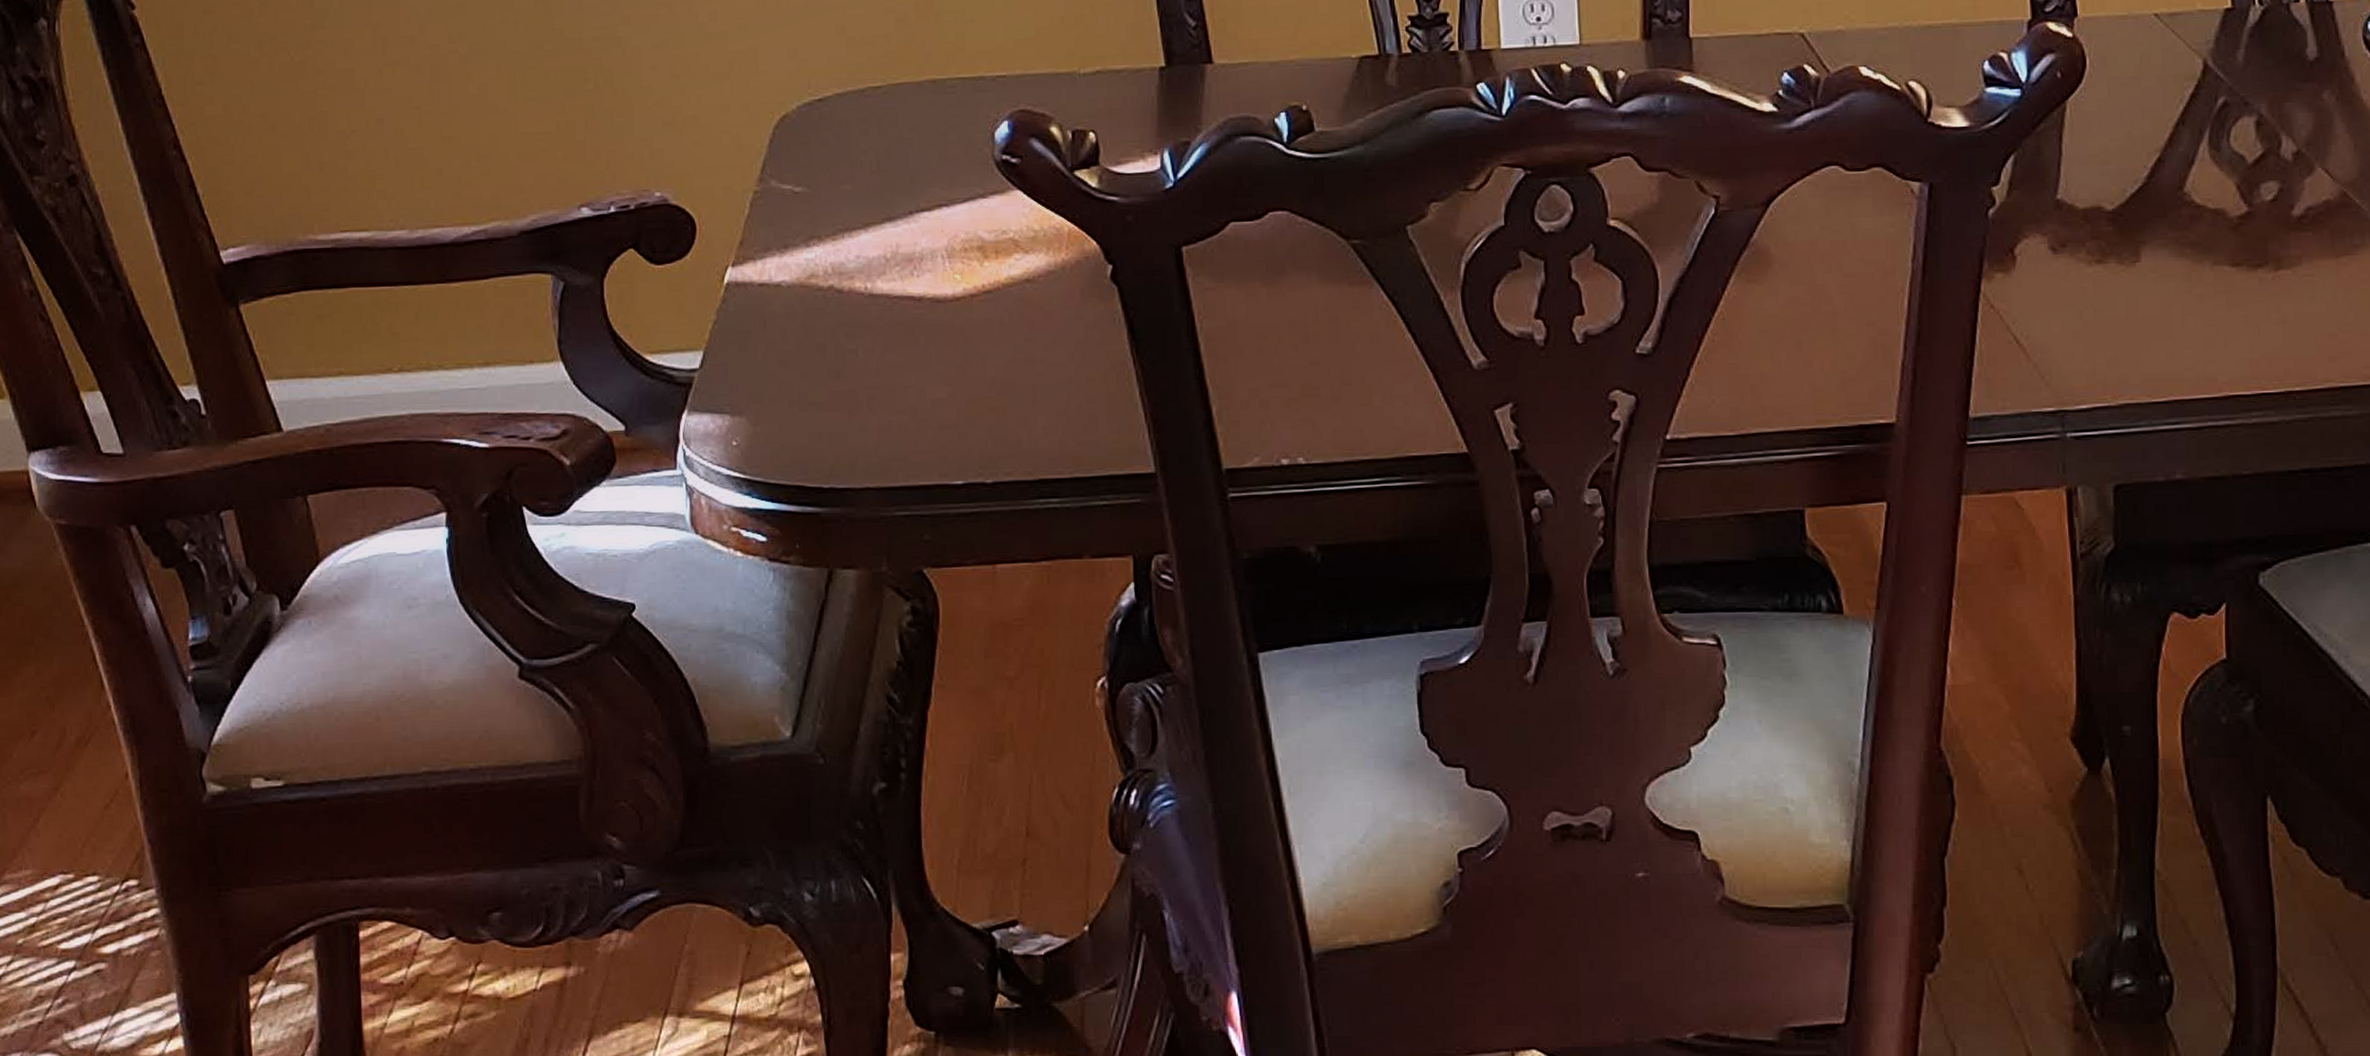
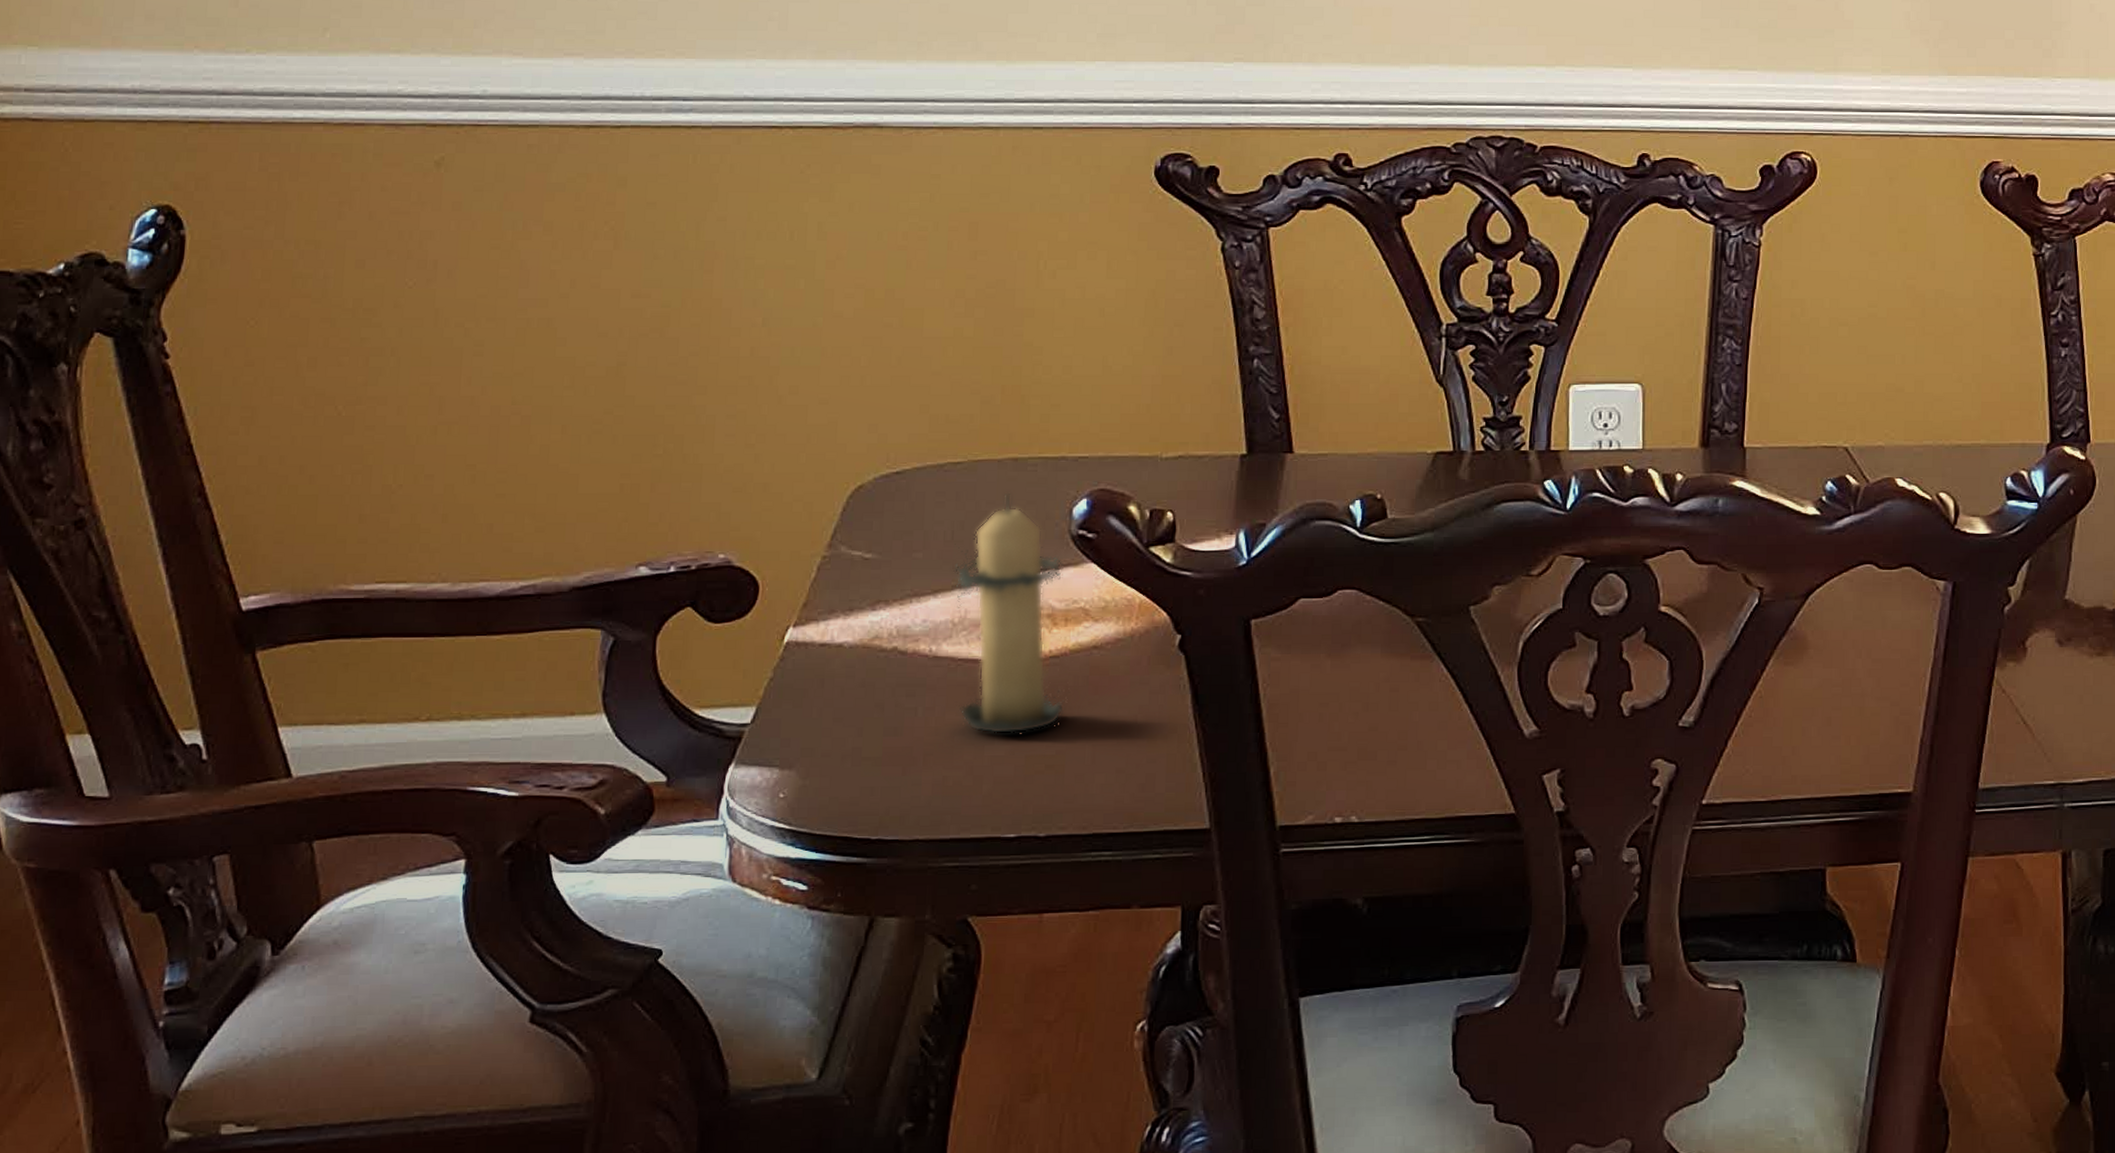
candle: none [882,118,1001,376] -> present [953,494,1064,734]

